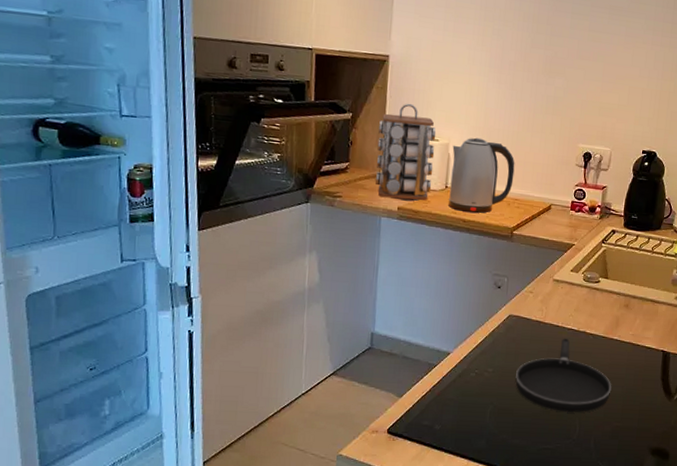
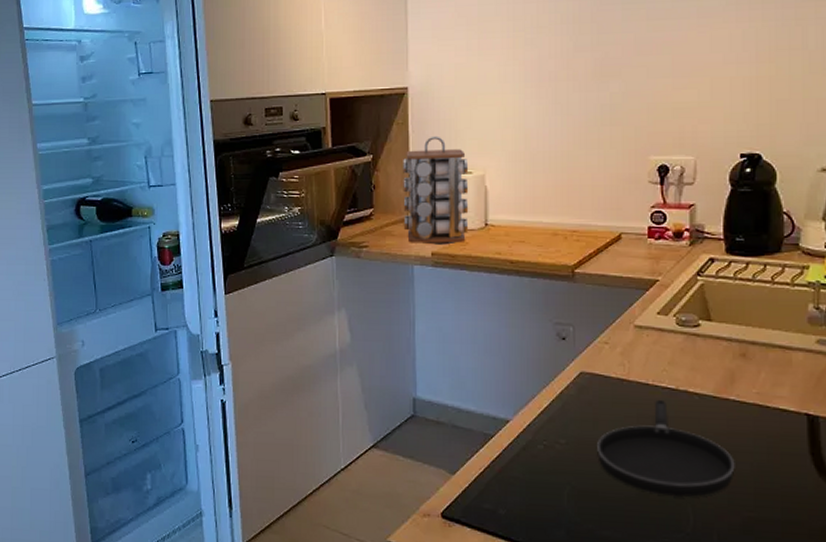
kettle: present [448,137,515,213] -> none [489,164,569,251]

